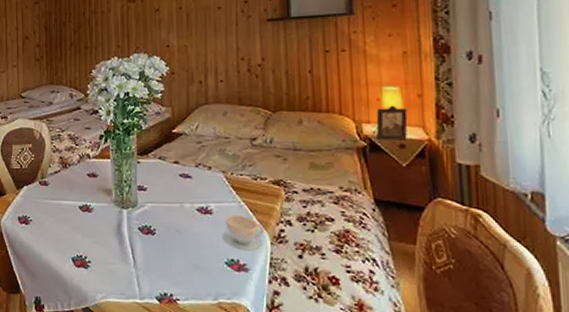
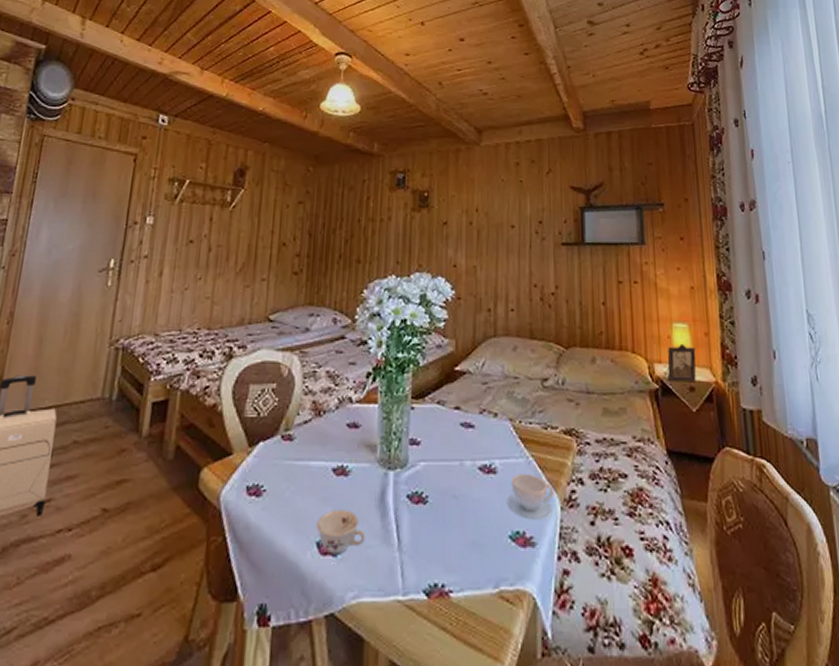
teacup: none [71,236,108,268] -> present [317,509,365,555]

